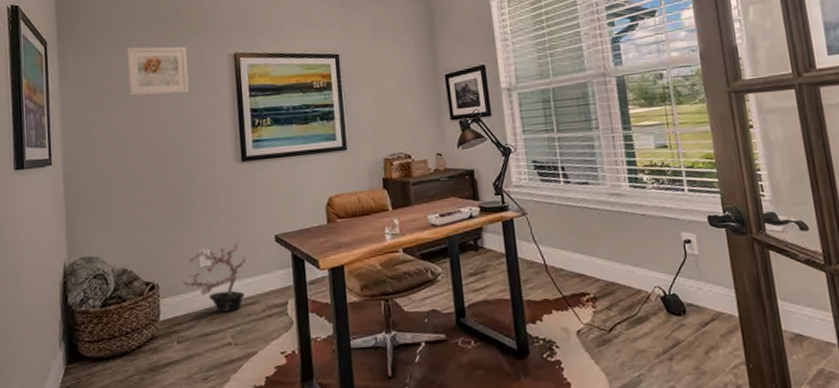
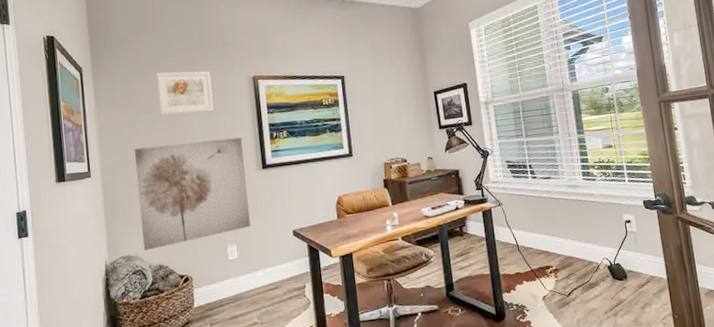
wall art: none [100,124,226,252] -> present [135,137,251,251]
potted plant: present [182,239,246,312] -> none [212,235,269,297]

